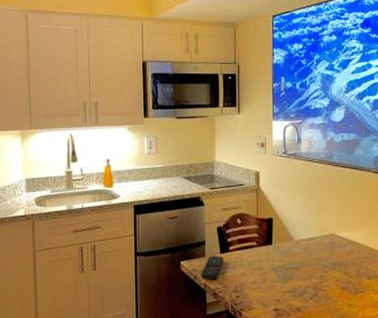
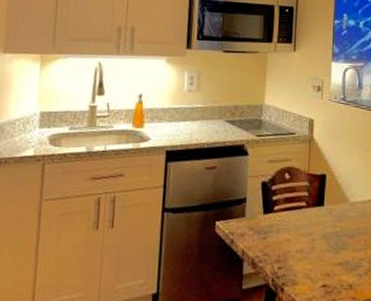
remote control: present [201,256,224,279] -> none [239,216,267,246]

